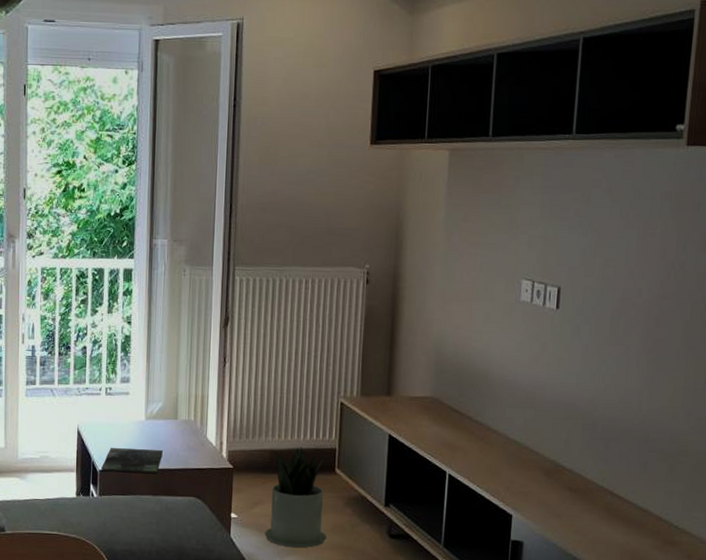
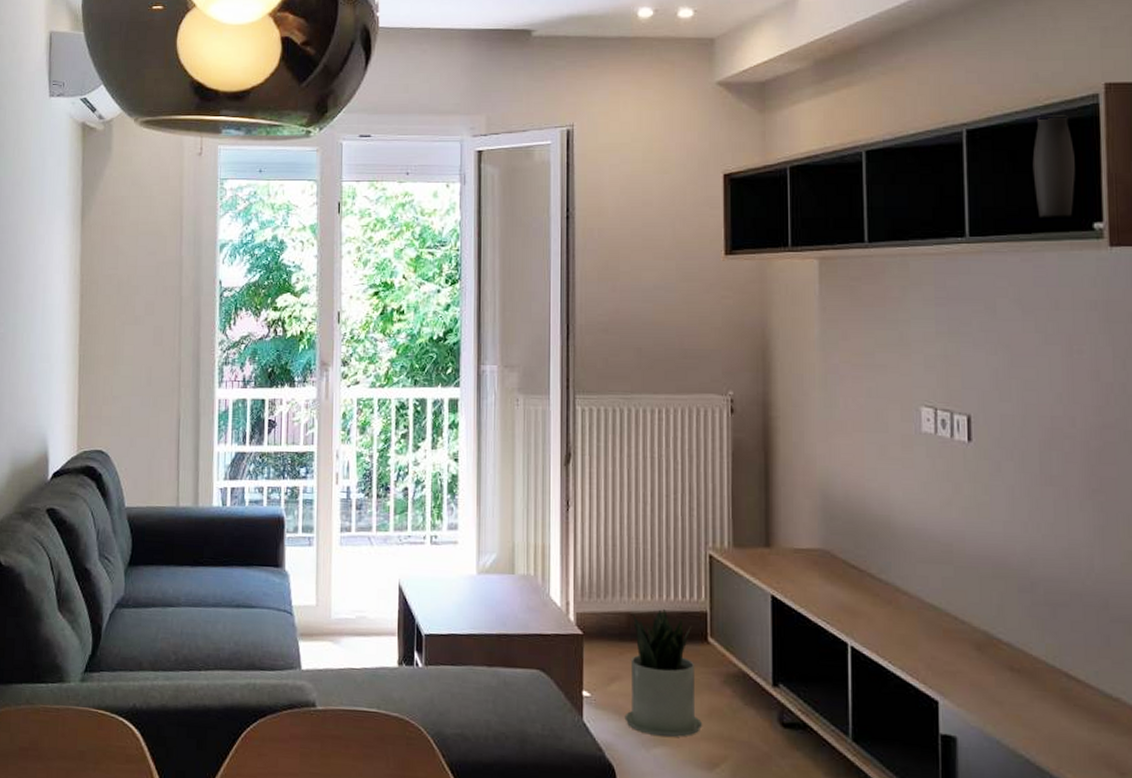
magazine: present [102,448,163,473] -> none [427,607,498,639]
vase: none [633,27,669,121] -> present [1032,115,1075,219]

